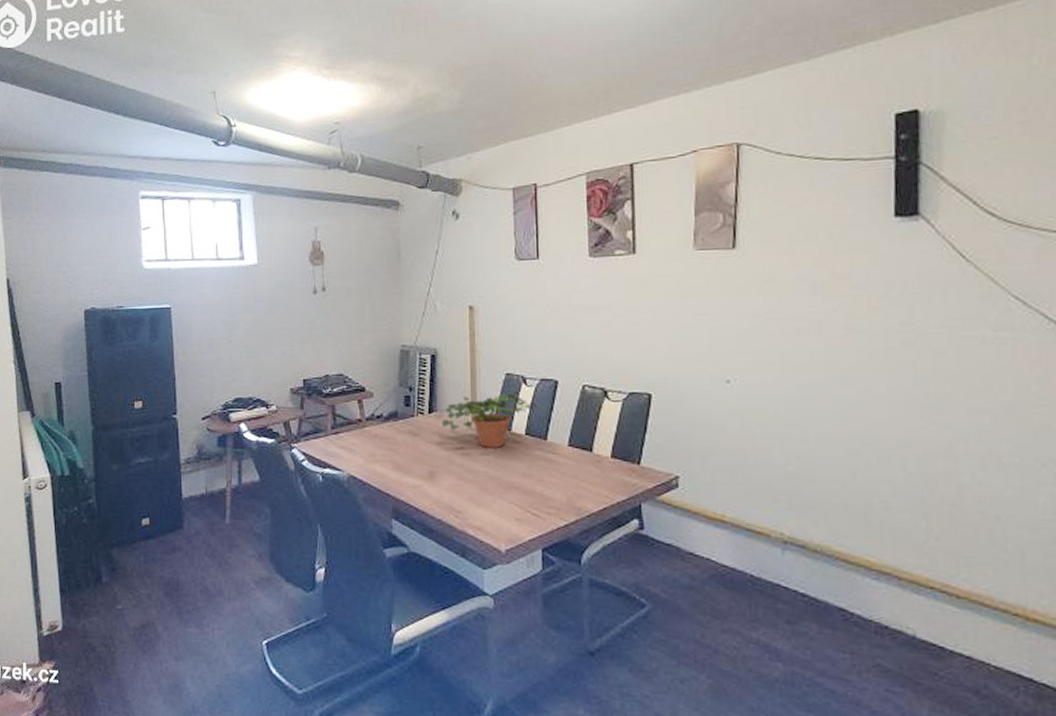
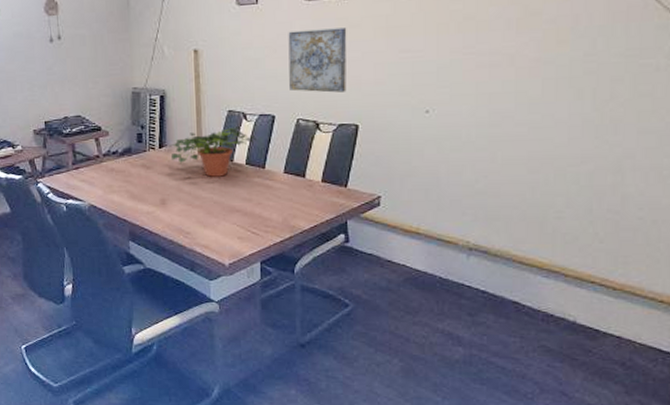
wall art: none [572,287,637,357] -> present [288,27,347,93]

